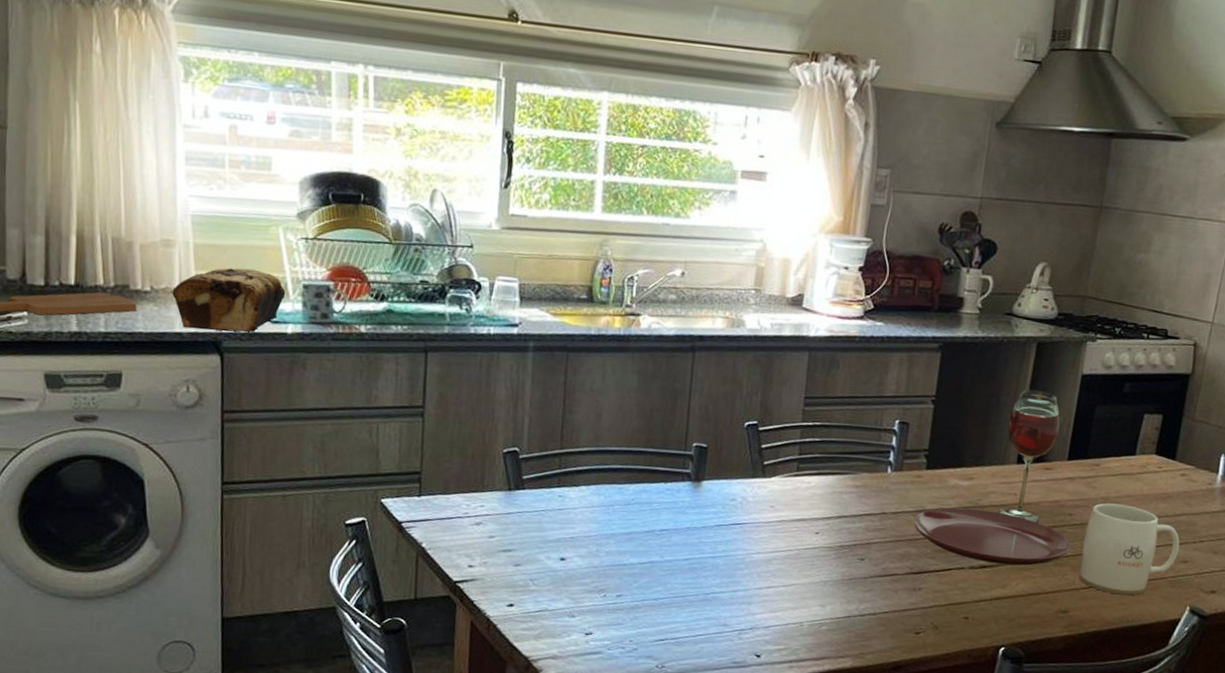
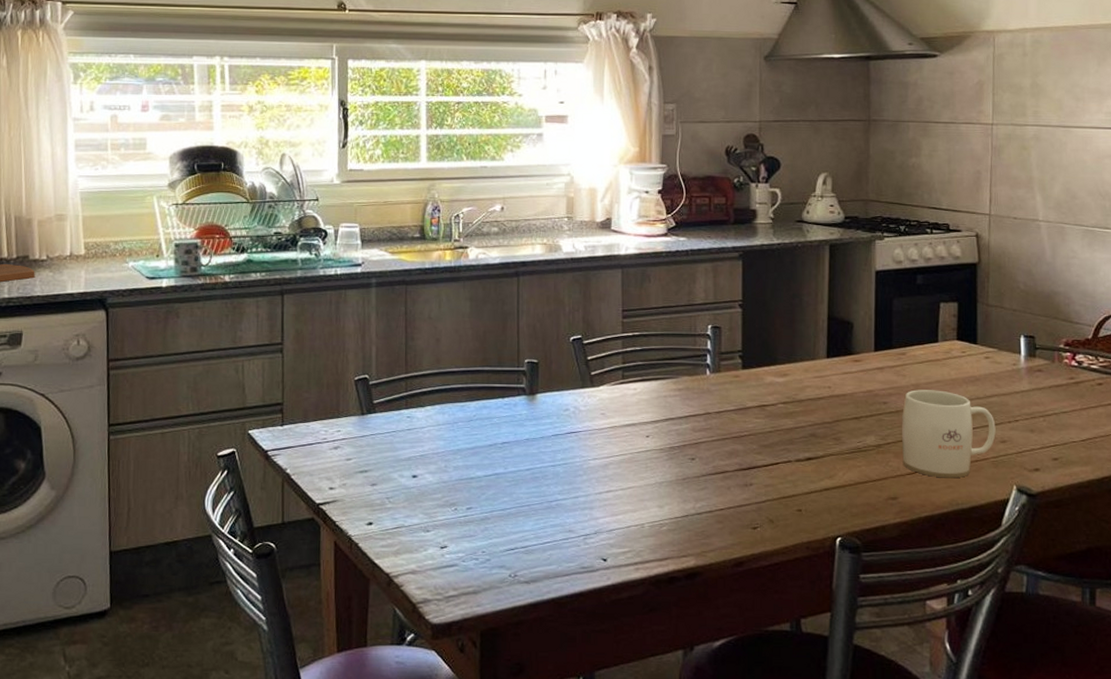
bread loaf: present [172,268,286,333] -> none [64,234,160,289]
plate: present [913,507,1071,566] -> none [737,403,891,456]
wineglass: present [998,390,1061,522] -> none [813,289,863,413]

